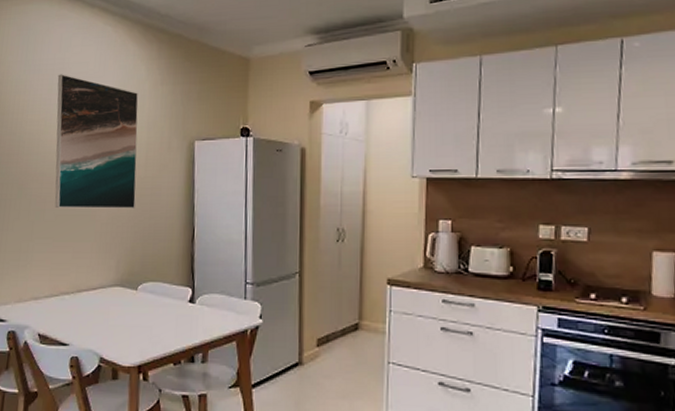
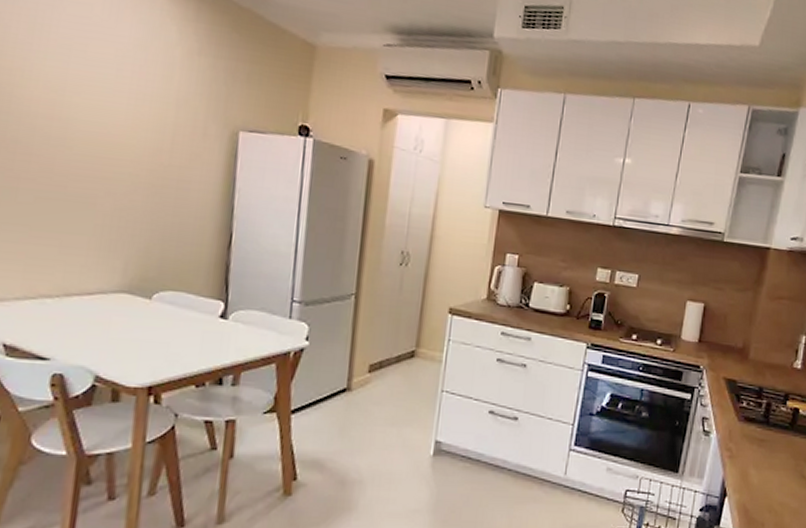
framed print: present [55,74,139,209] -> none [33,12,165,202]

